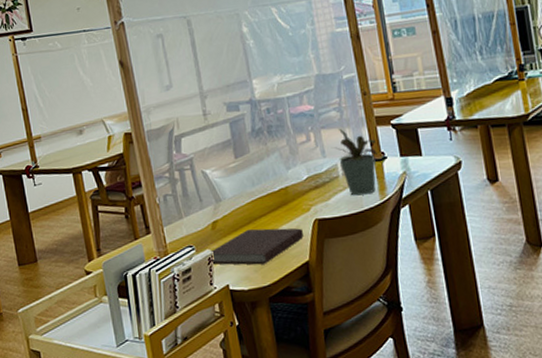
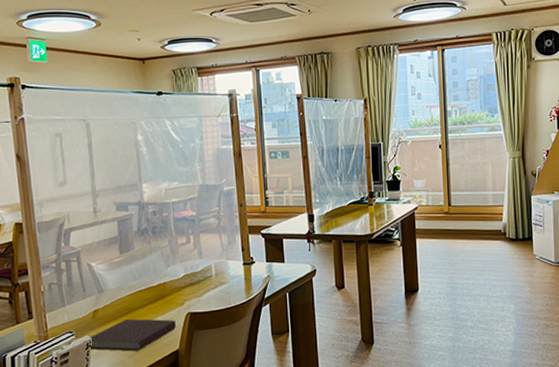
potted plant: present [333,128,377,196] -> none [209,233,247,294]

